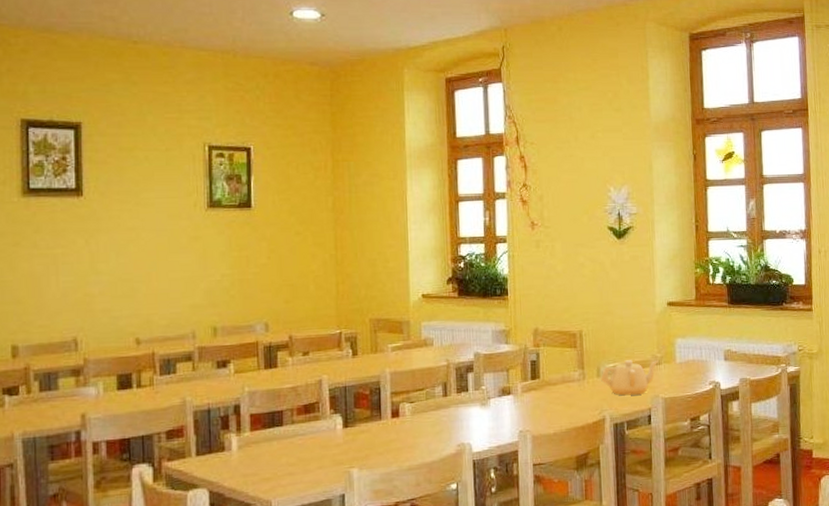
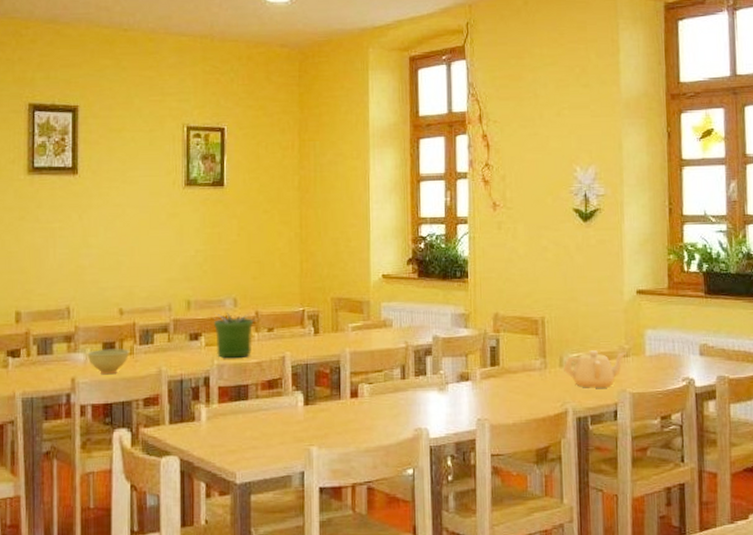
bowl: none [99,380,150,409] -> present [87,349,130,375]
planter: none [242,337,291,385] -> present [213,312,257,359]

